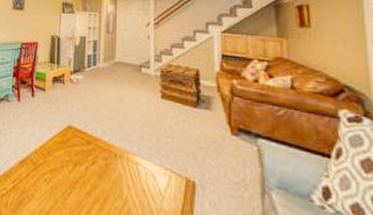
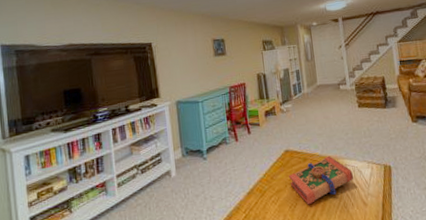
book: none [67,146,144,198] -> present [289,156,353,205]

